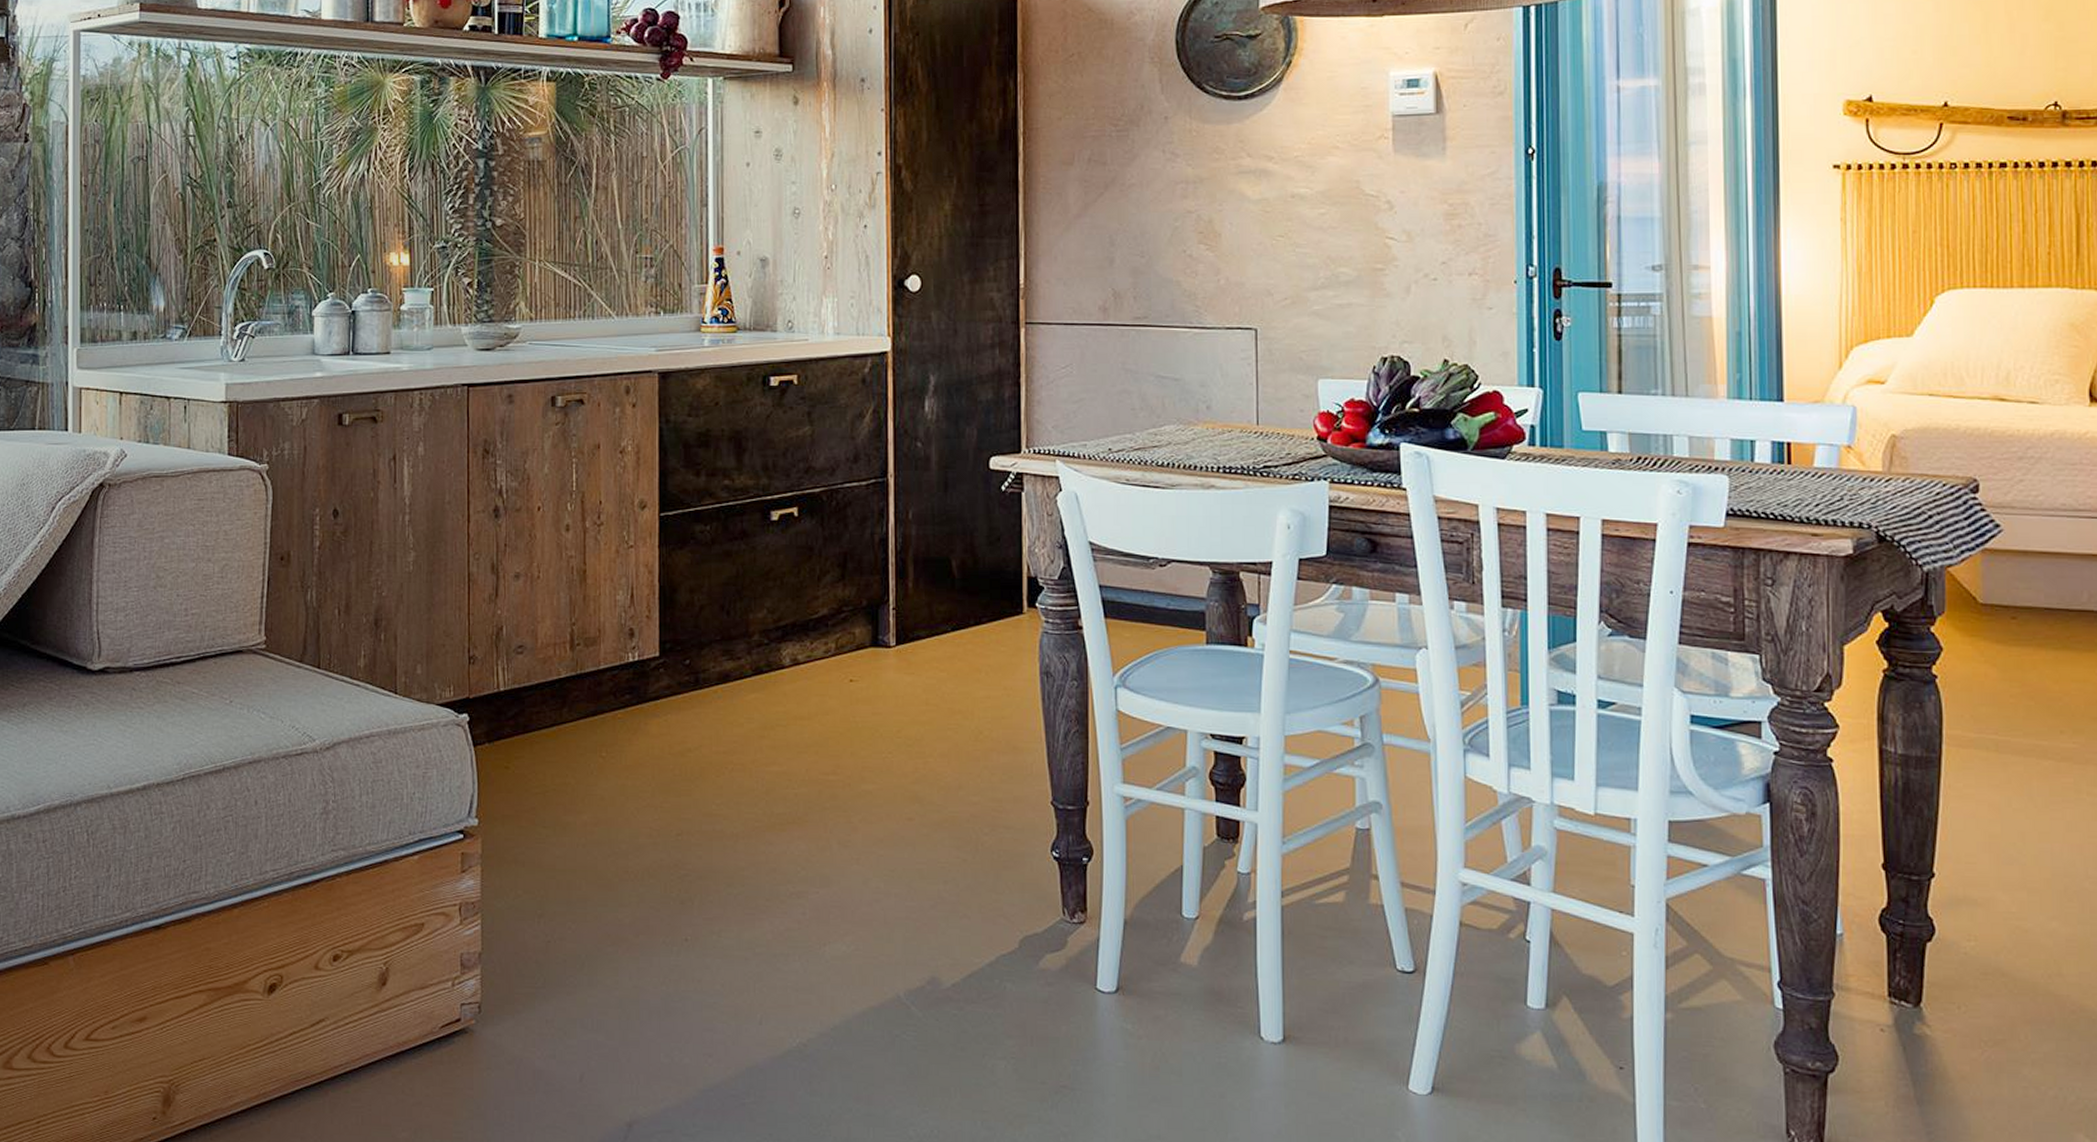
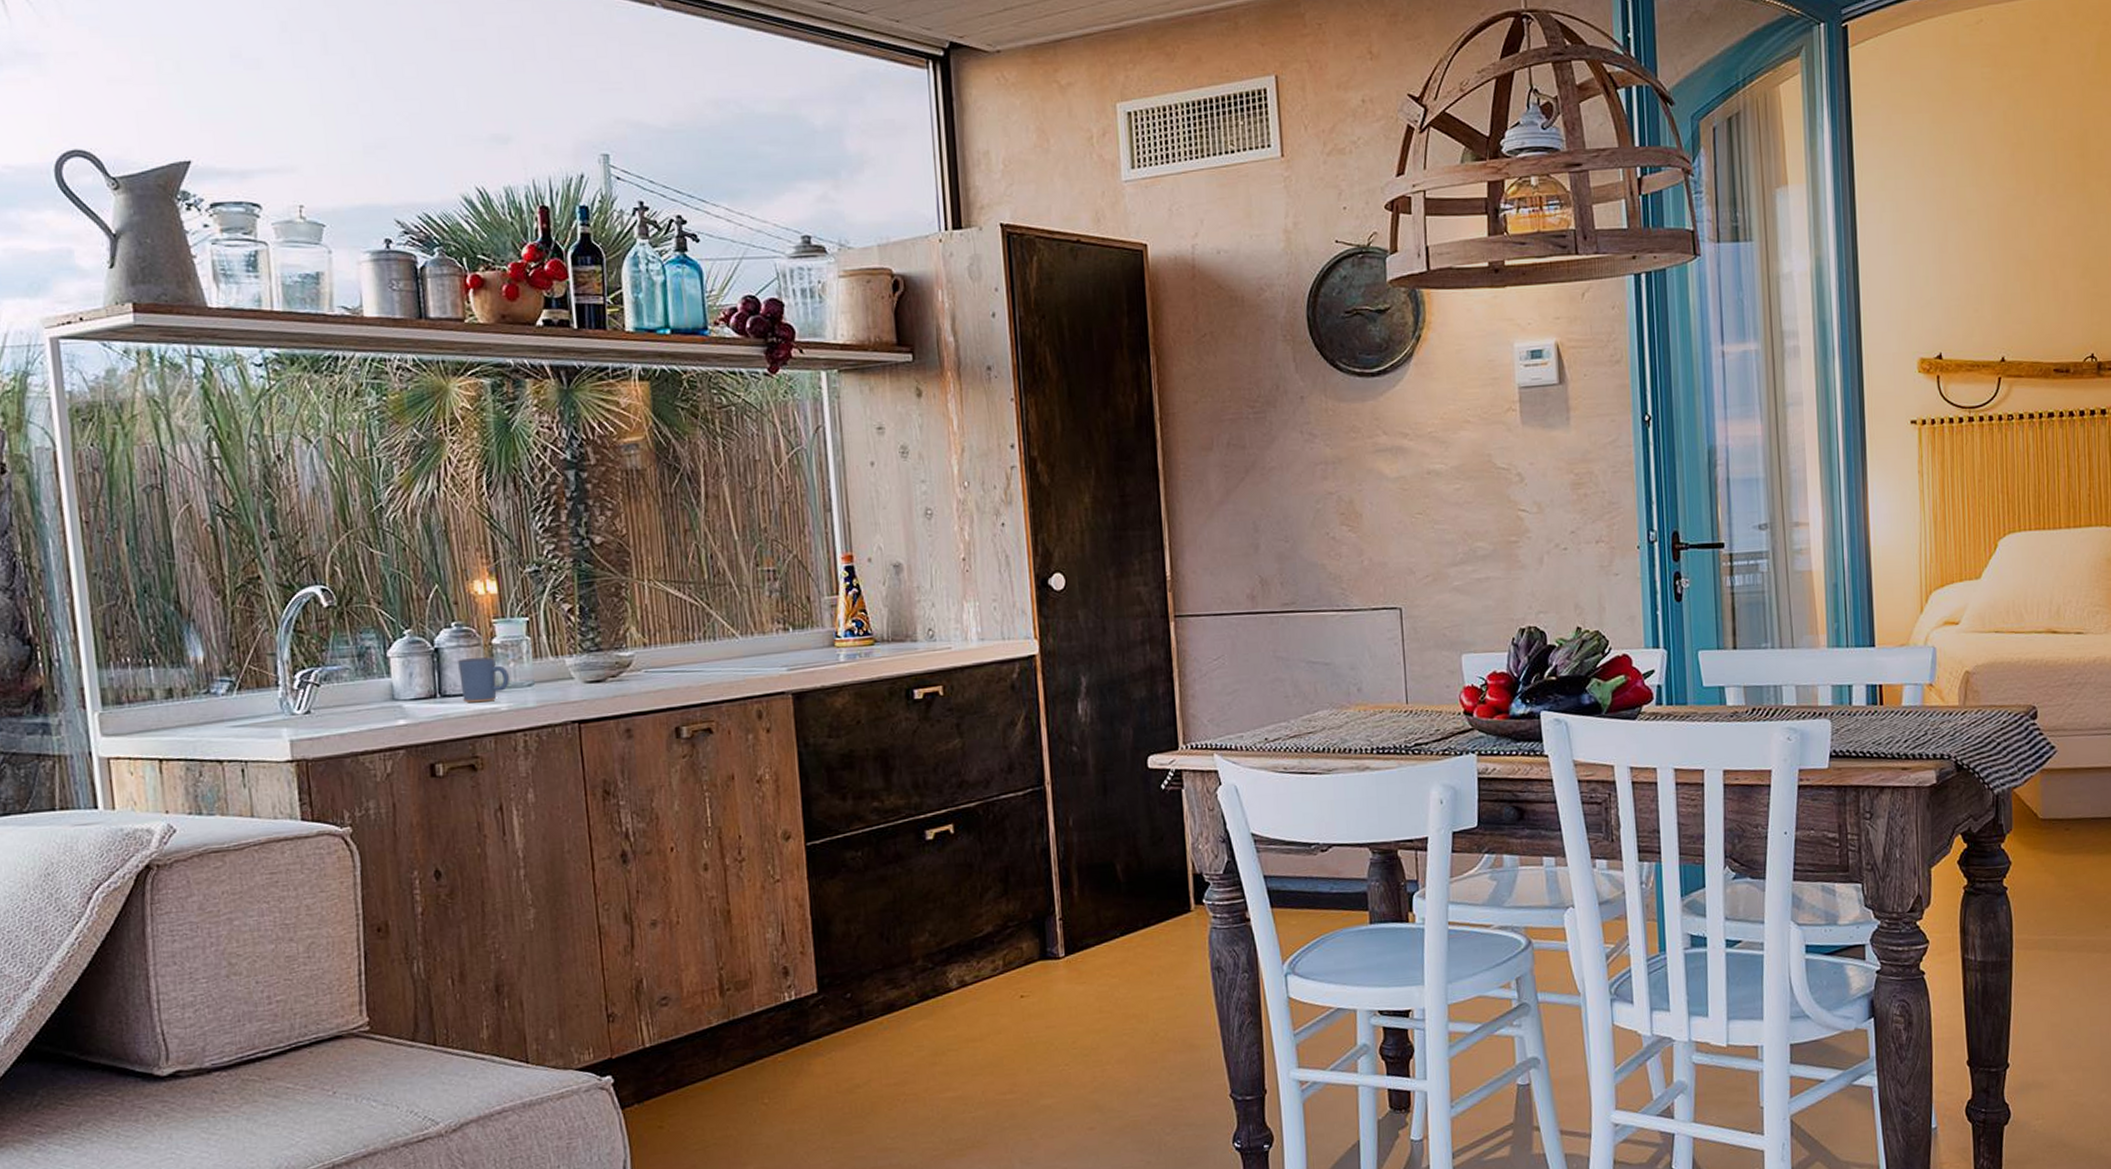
mug: none [370,322,412,362] -> present [458,657,510,703]

